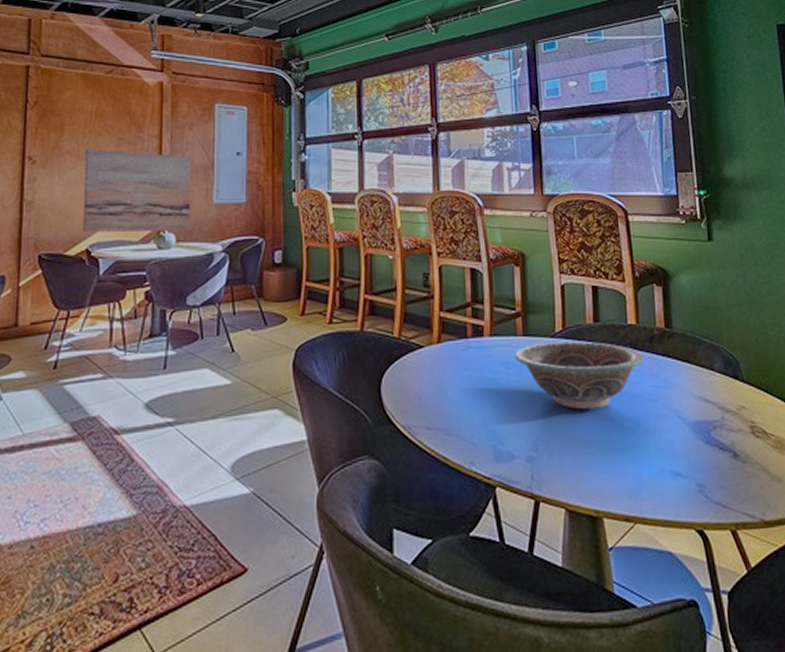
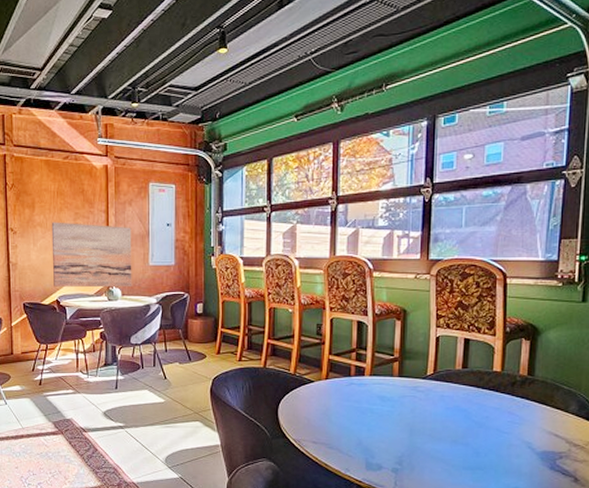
decorative bowl: present [515,341,644,410] -> none [390,382,504,437]

